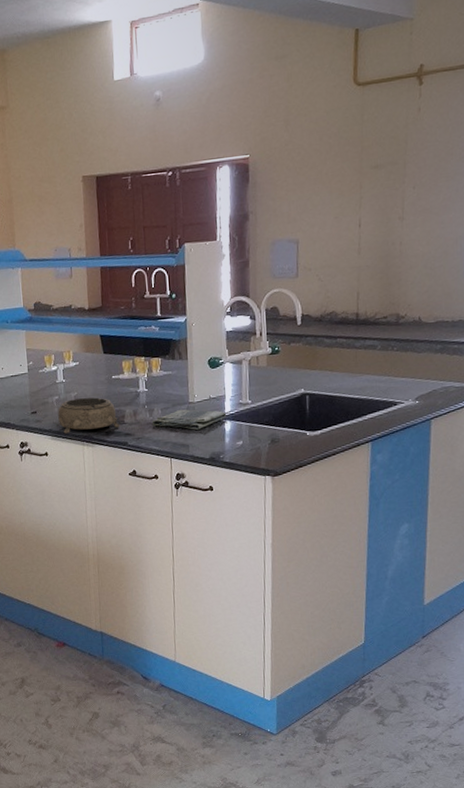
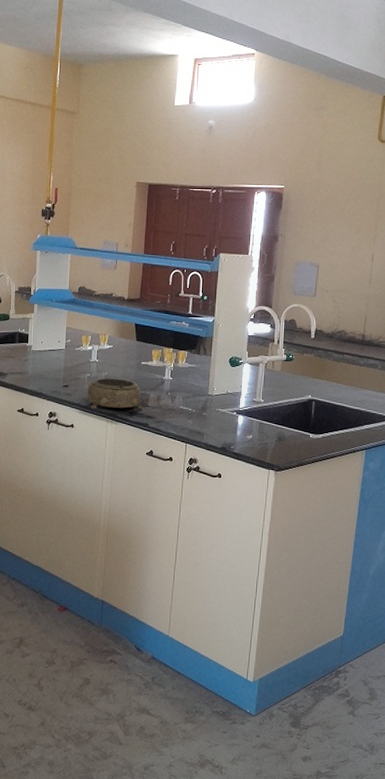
dish towel: present [151,409,227,430] -> none [172,399,241,420]

